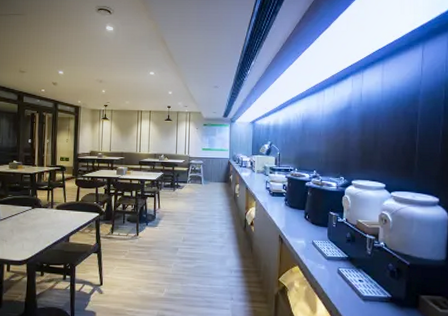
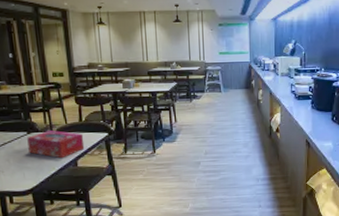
tissue box: none [30,206,78,234] -> present [27,129,85,159]

